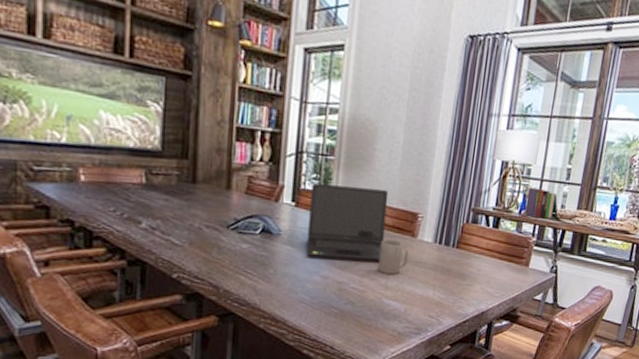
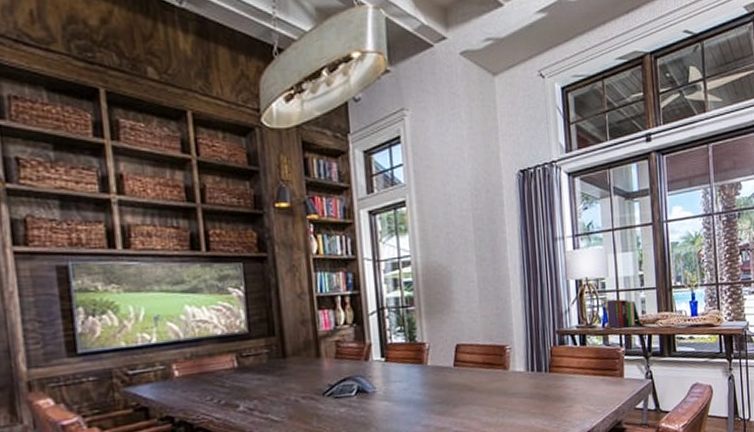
laptop: present [306,183,389,263] -> none [398,329,477,410]
mug: present [377,239,409,274] -> none [474,375,504,411]

